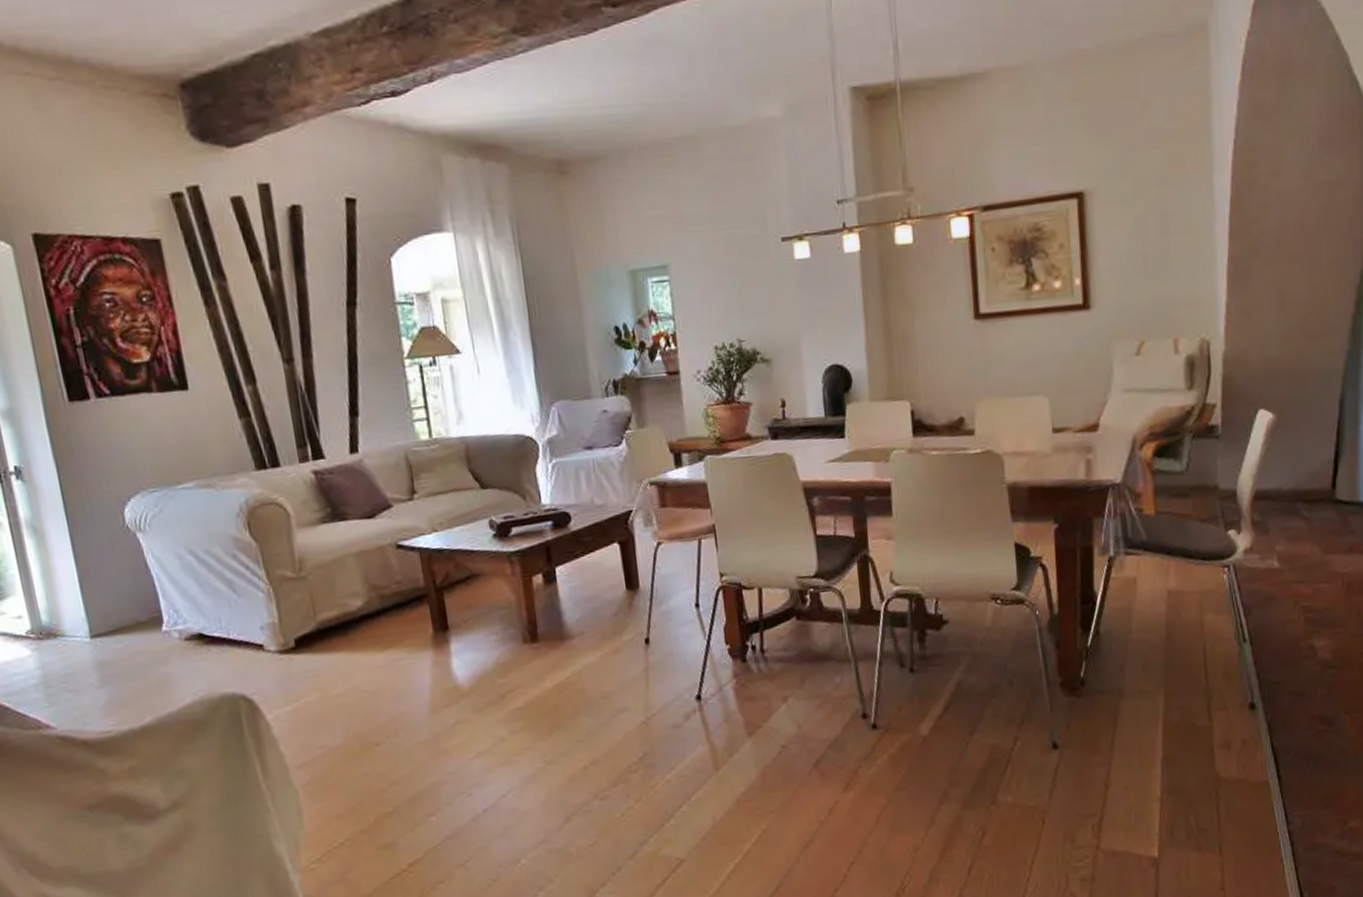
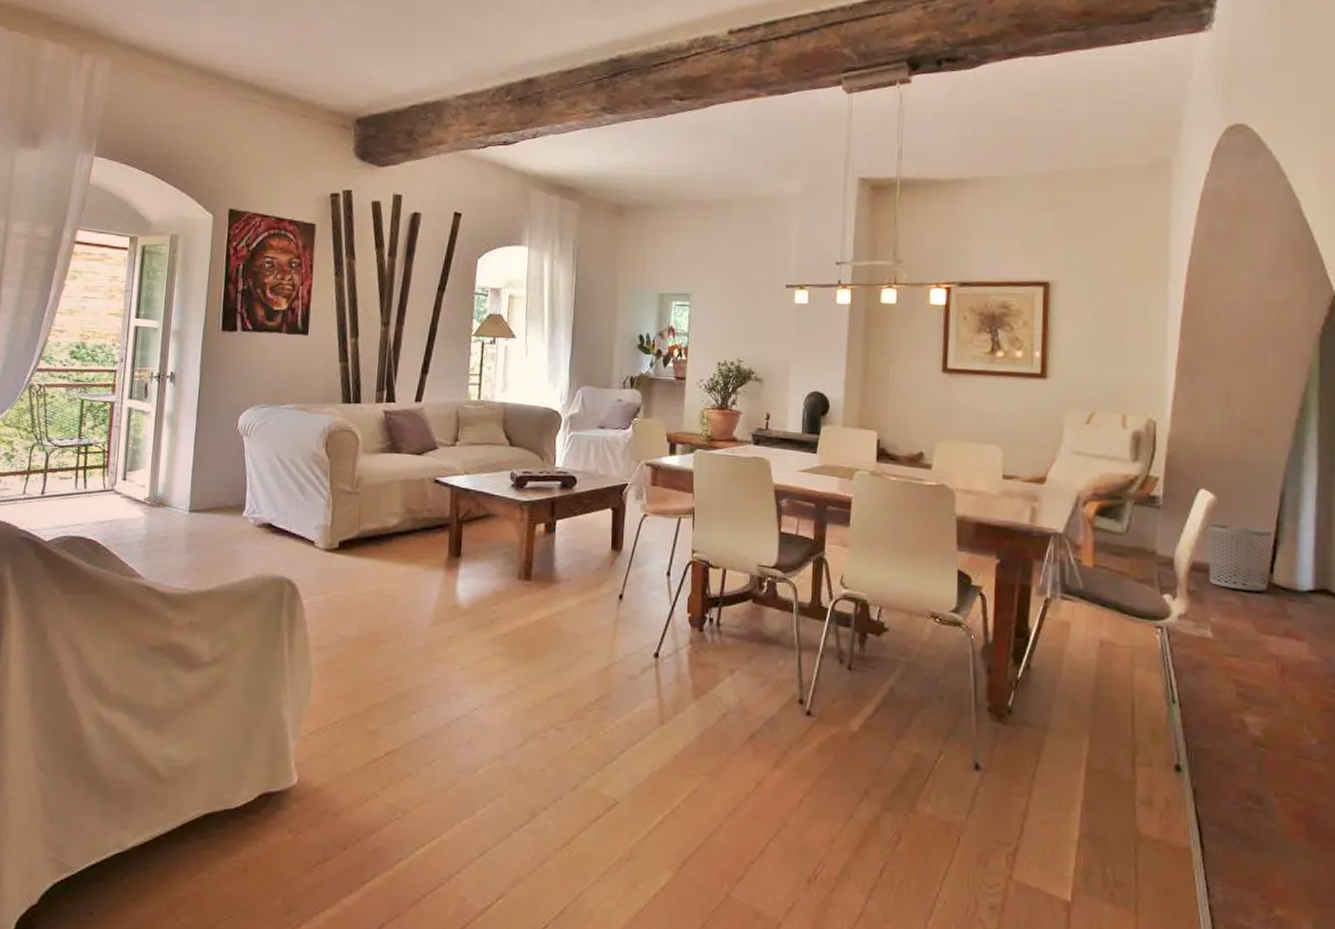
waste bin: none [1270,442,1334,512] -> present [1209,524,1272,592]

